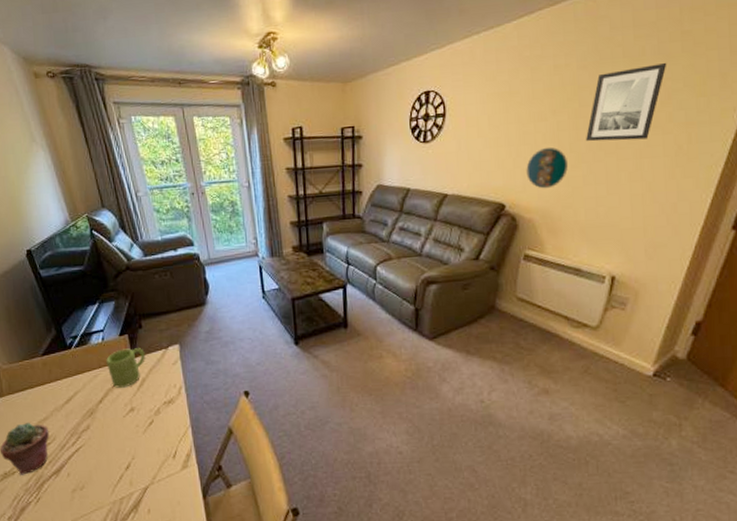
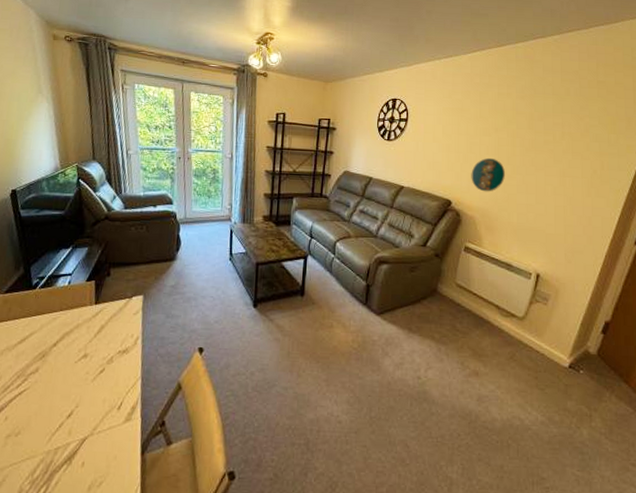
mug: present [106,348,145,388] -> none [68,294,109,333]
wall art: present [586,63,667,142] -> none [521,103,586,162]

